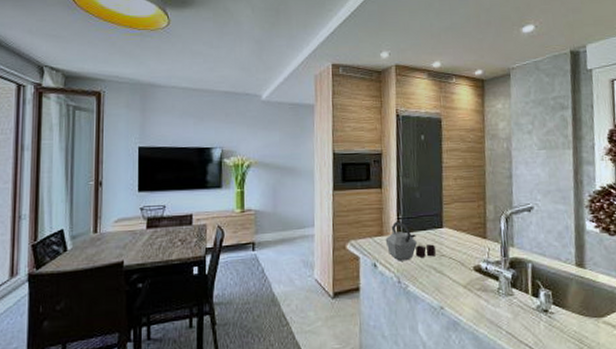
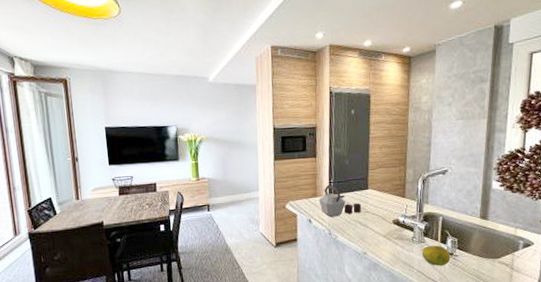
fruit: none [510,299,546,327] -> present [422,245,451,266]

